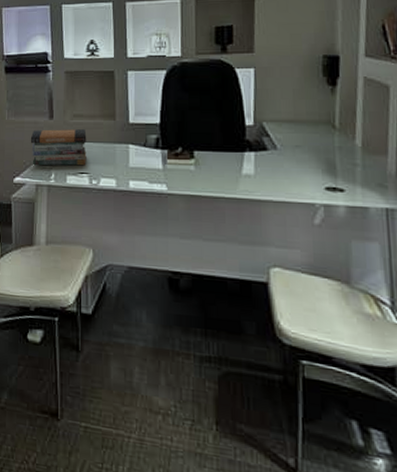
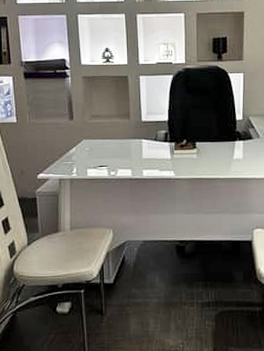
book stack: present [30,129,87,166] -> none [52,128,105,162]

